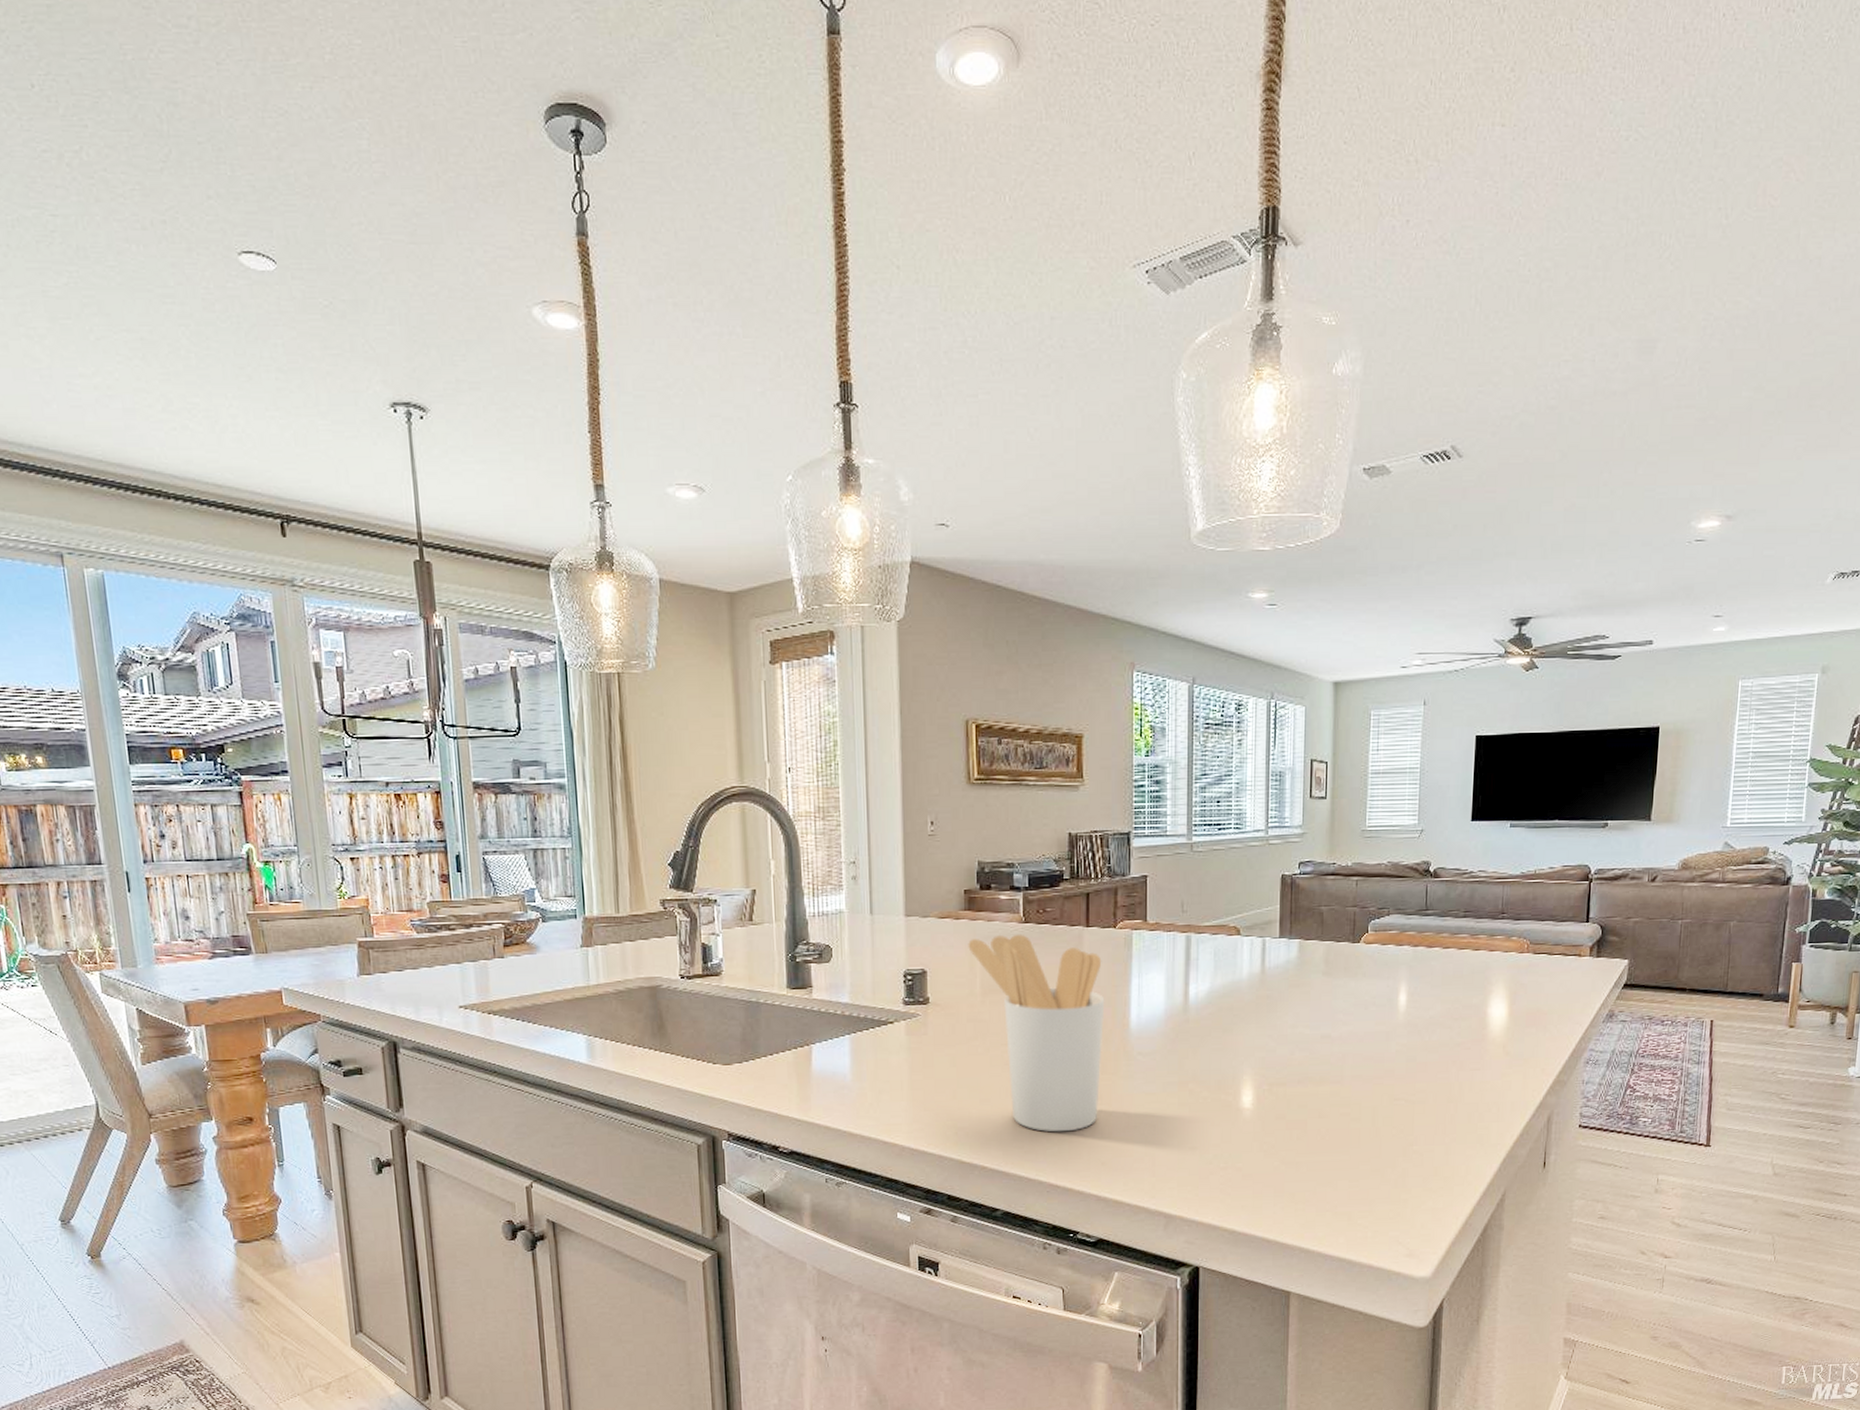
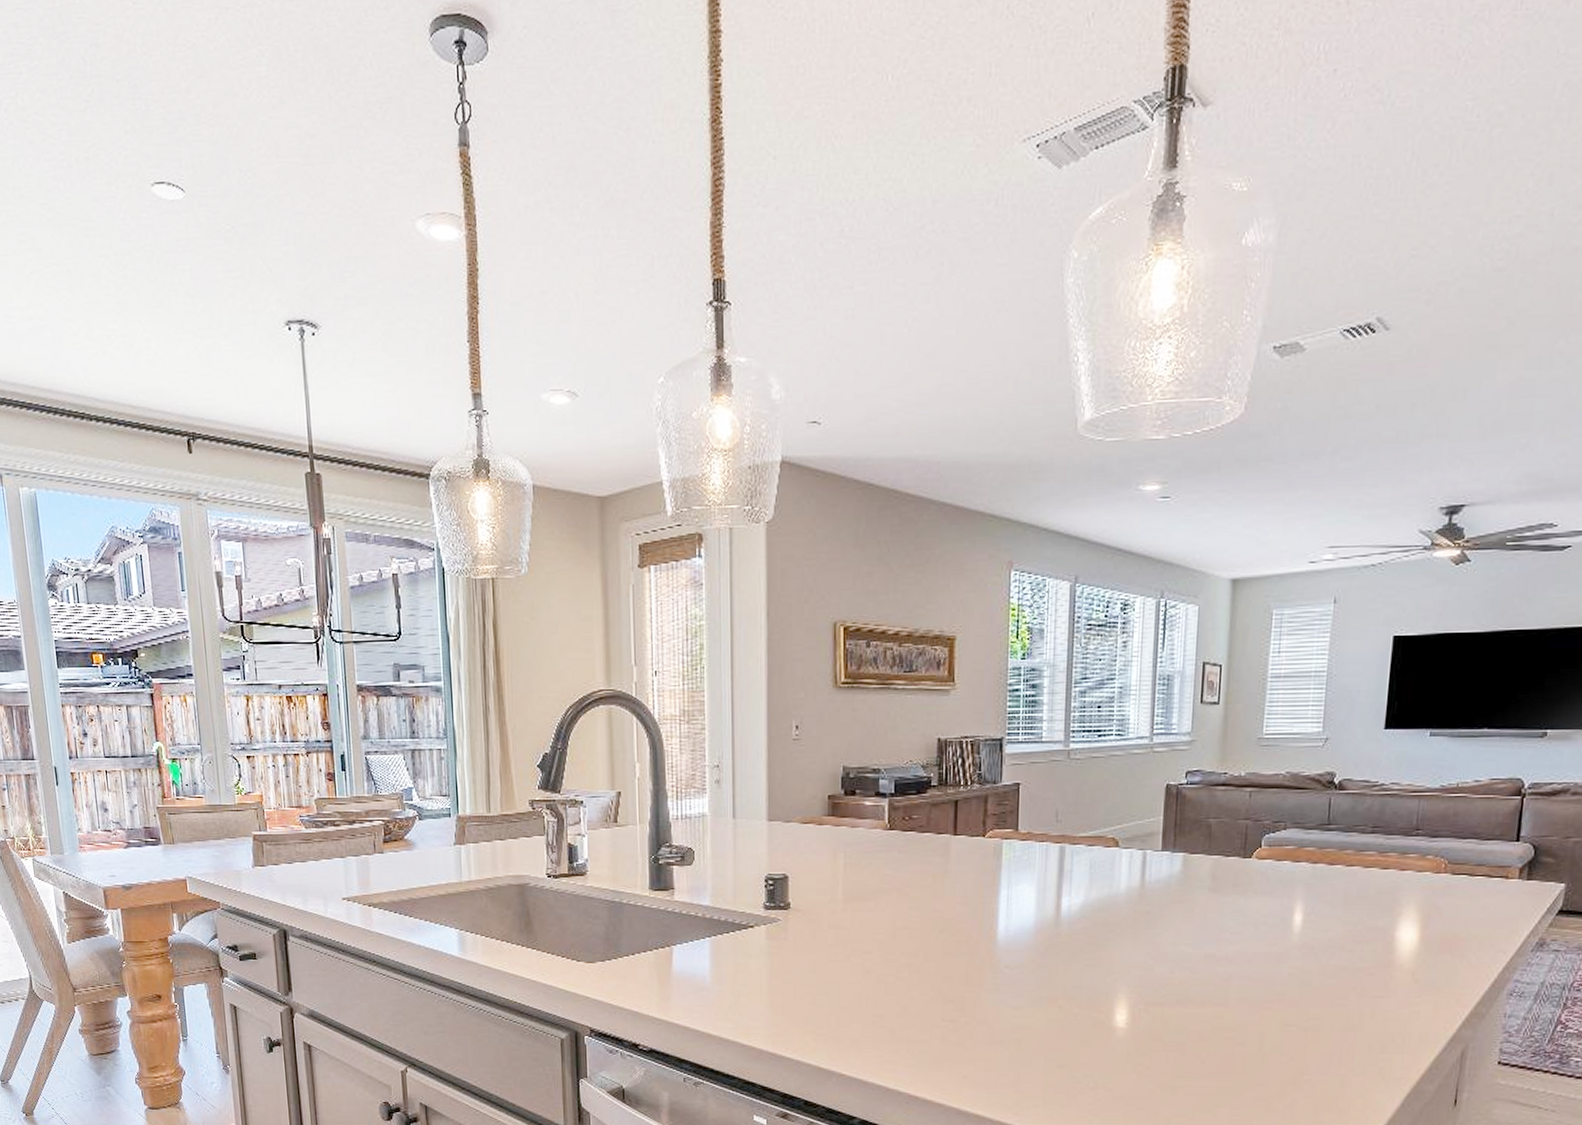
utensil holder: present [968,934,1105,1132] -> none [831,841,971,1043]

